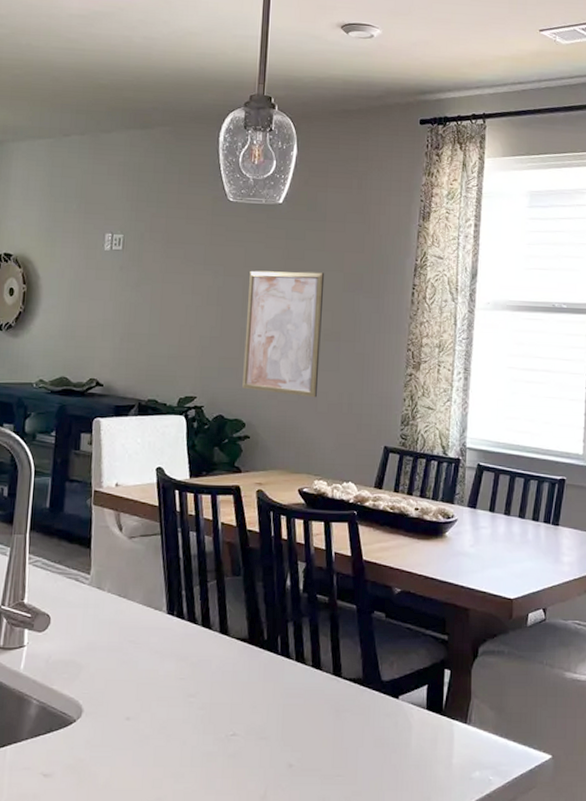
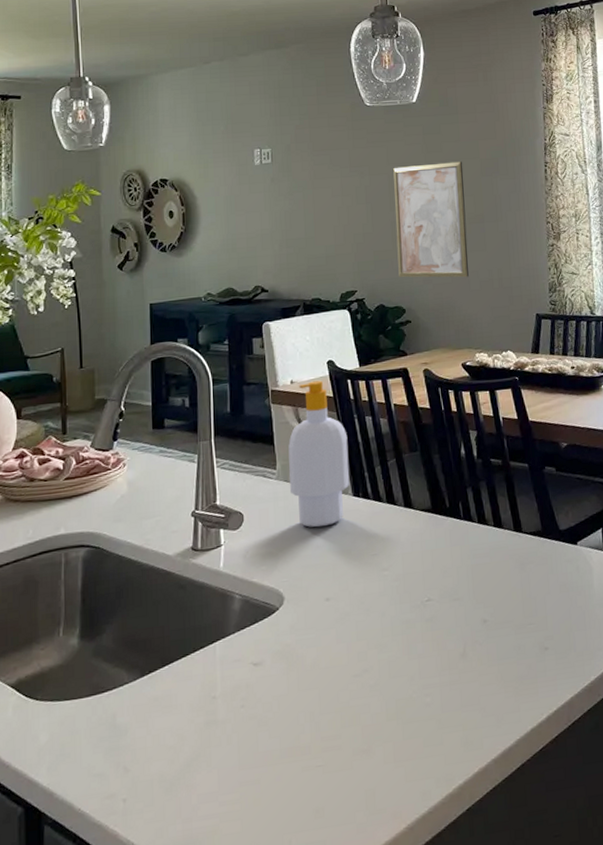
soap bottle: none [102,487,169,642] -> present [288,380,350,528]

